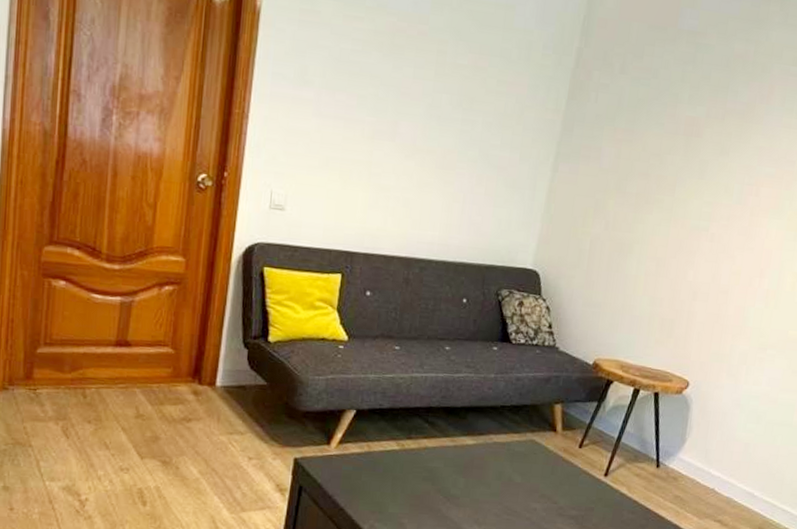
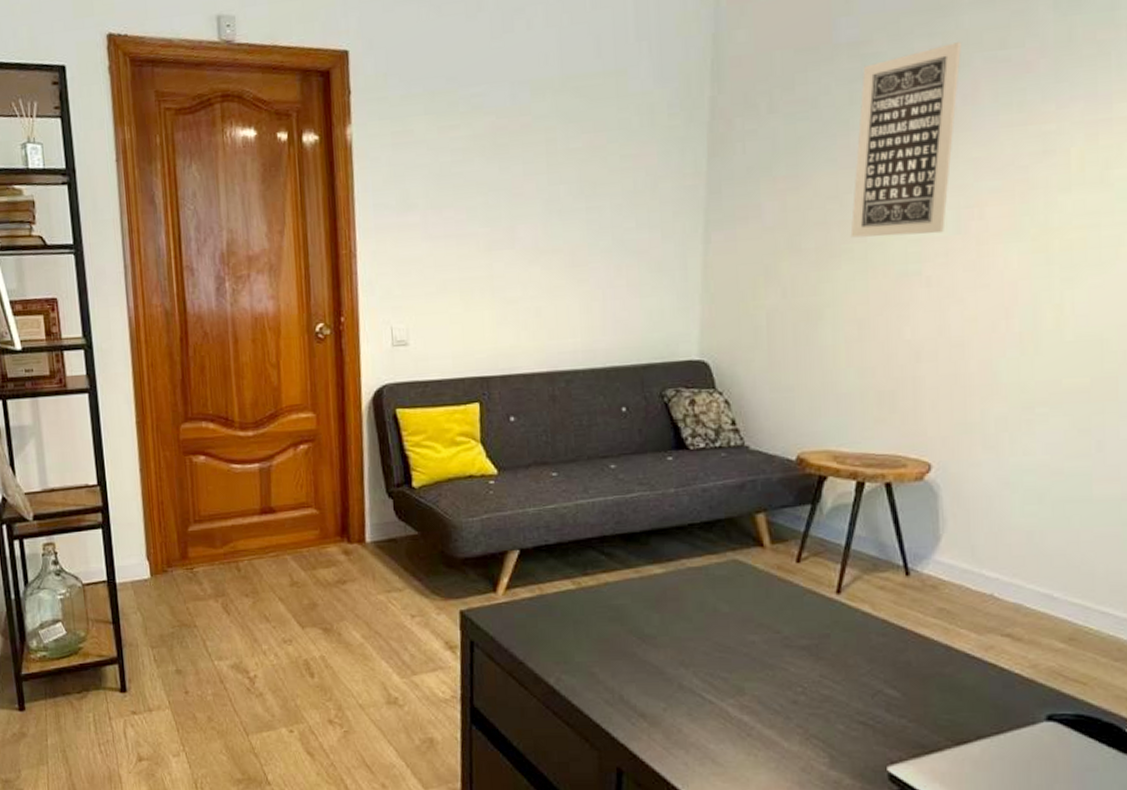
wall art: none [663,51,768,201] -> present [850,42,962,238]

